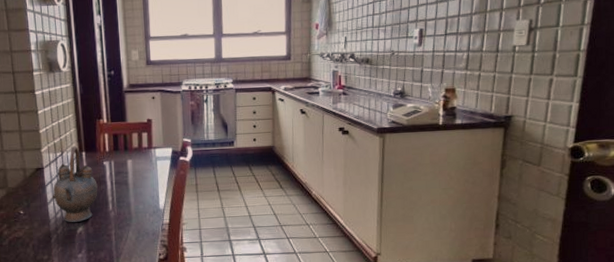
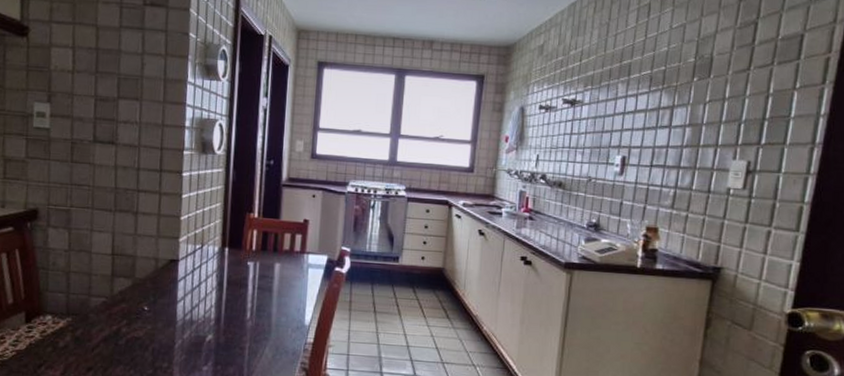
teapot: present [52,146,98,223] -> none [183,240,237,329]

